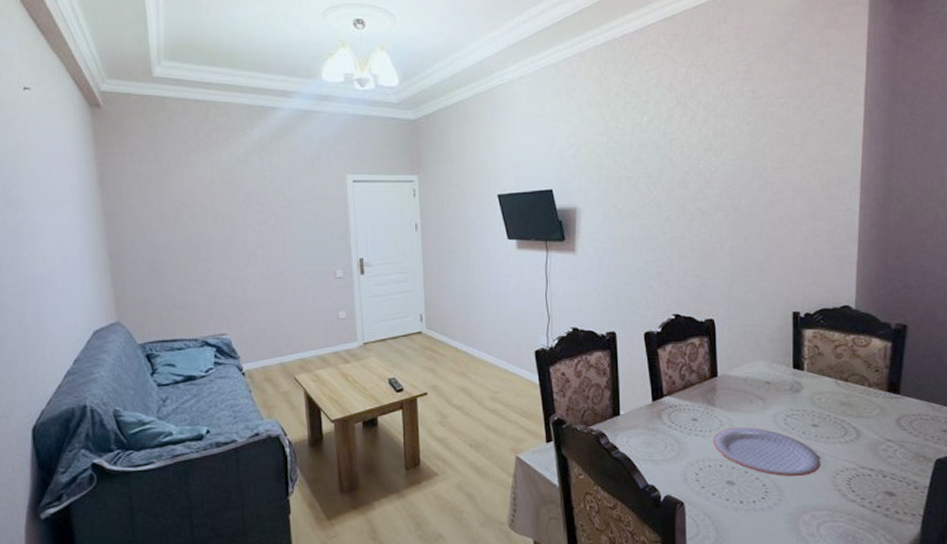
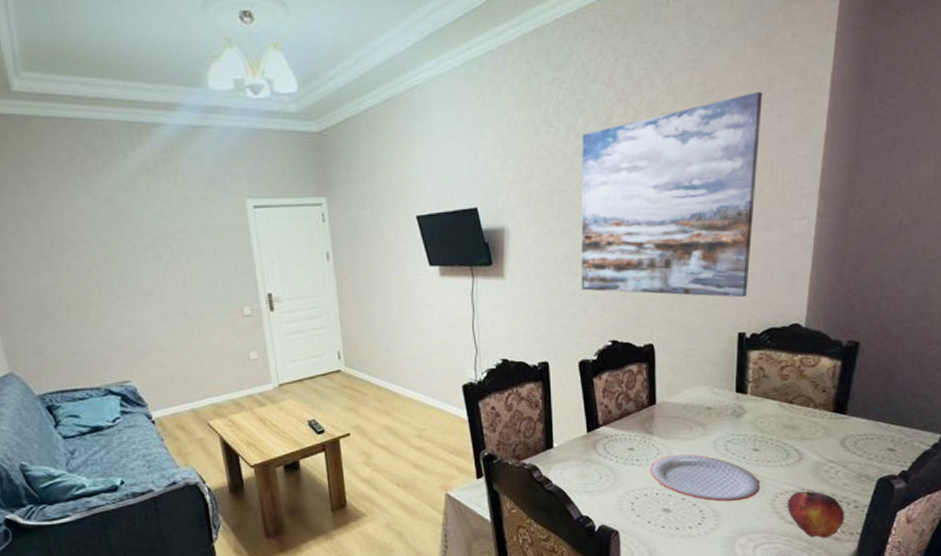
wall art: none [645,99,805,279] -> present [581,91,763,298]
fruit: none [849,468,906,518] -> present [788,490,845,538]

